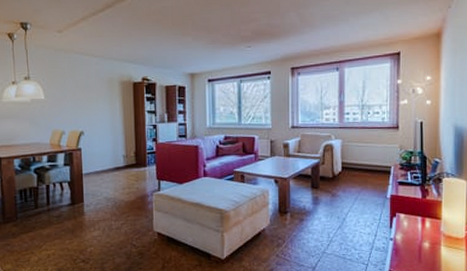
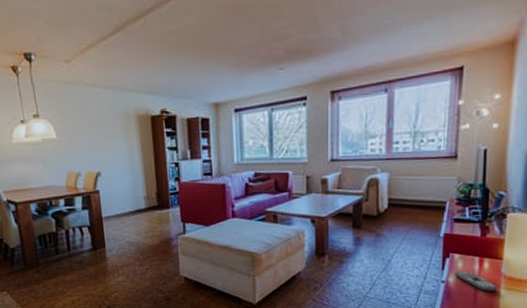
remote control: none [402,229,439,249] -> present [455,271,499,292]

